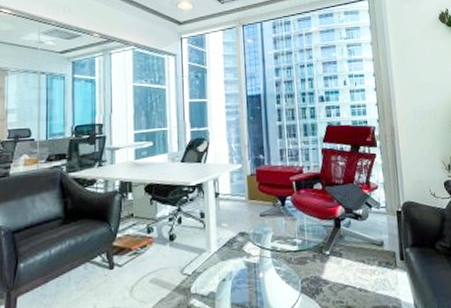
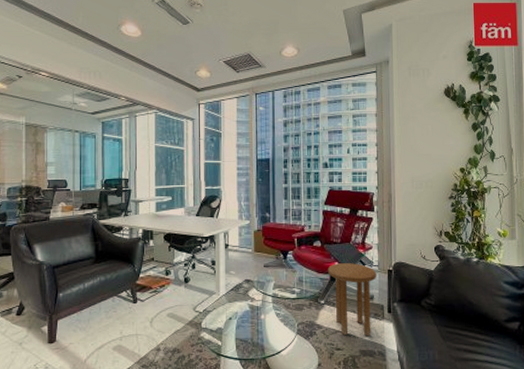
side table: none [330,206,386,291] -> present [327,263,377,337]

